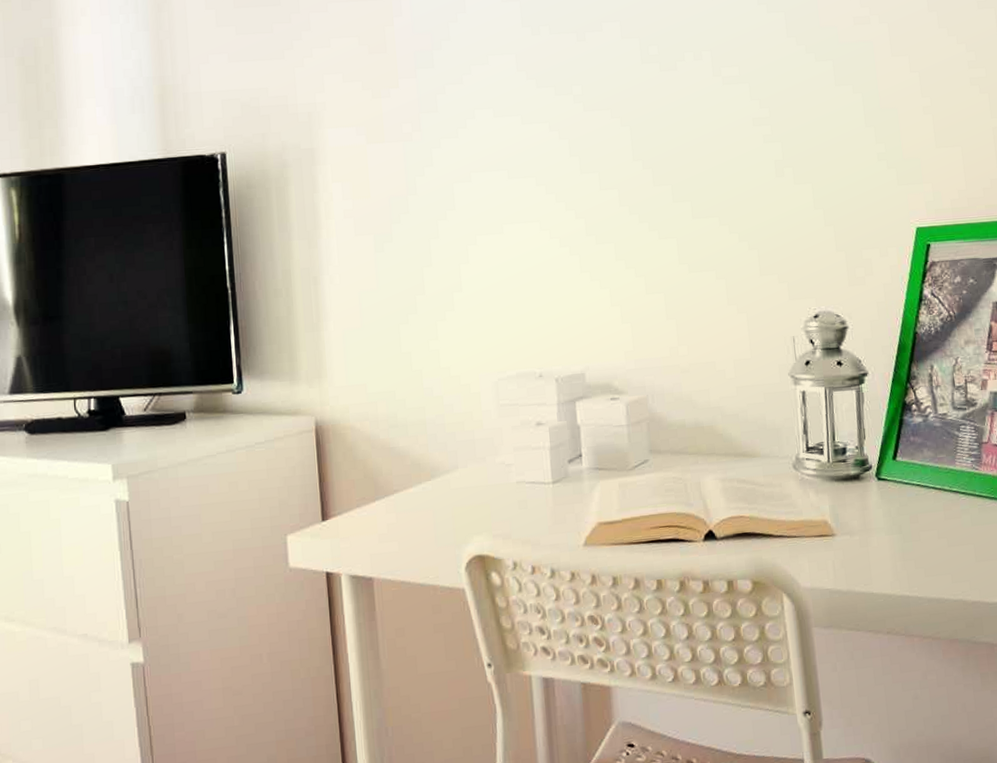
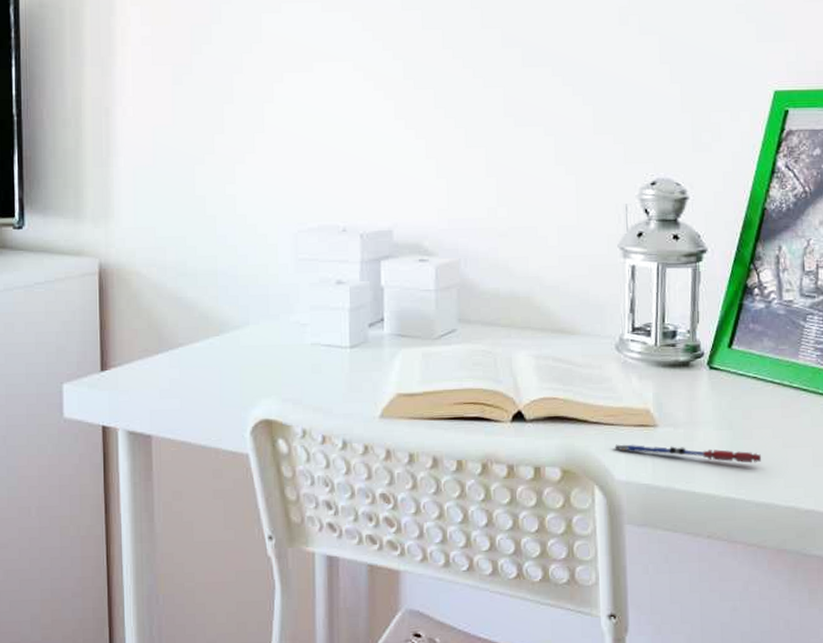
pen: none [798,552,930,563] -> present [615,444,762,463]

